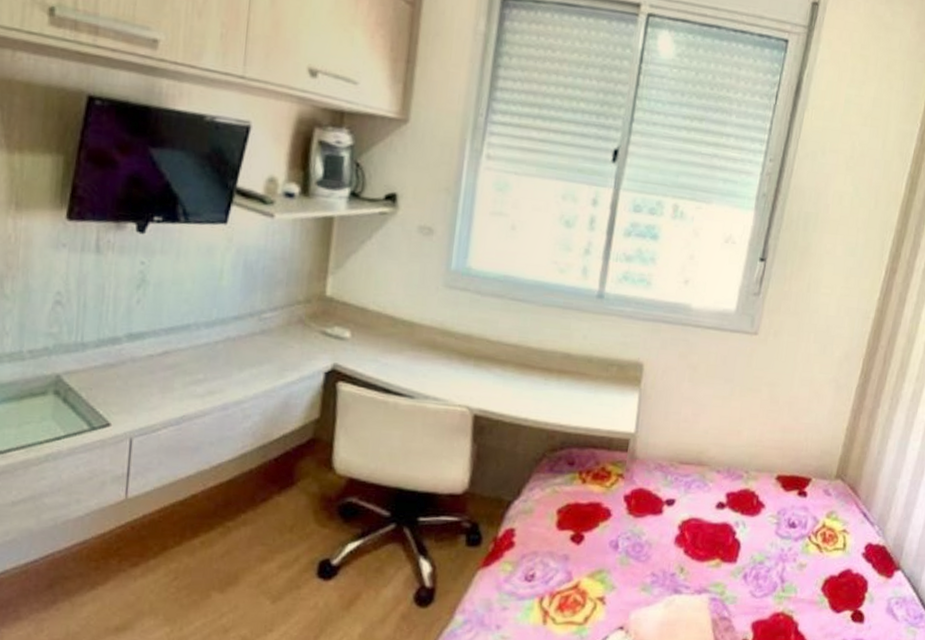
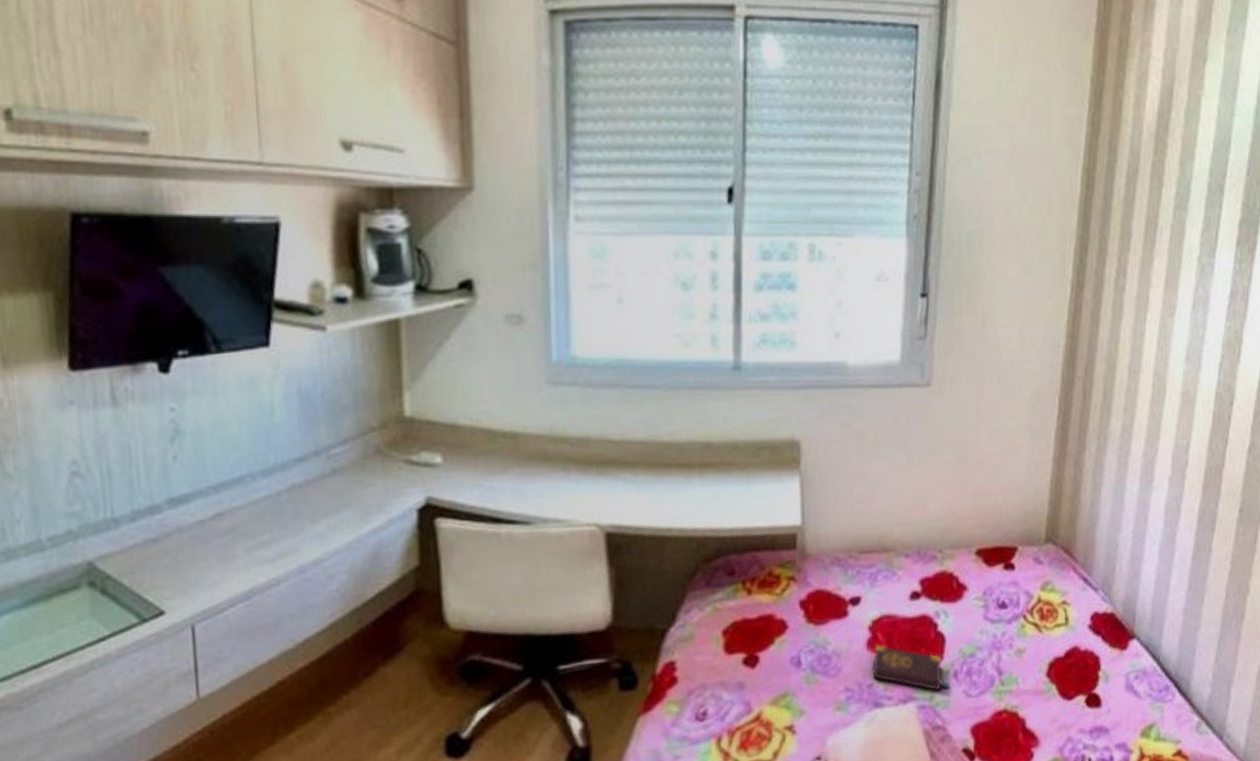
book: none [676,541,740,589] -> present [872,645,950,692]

